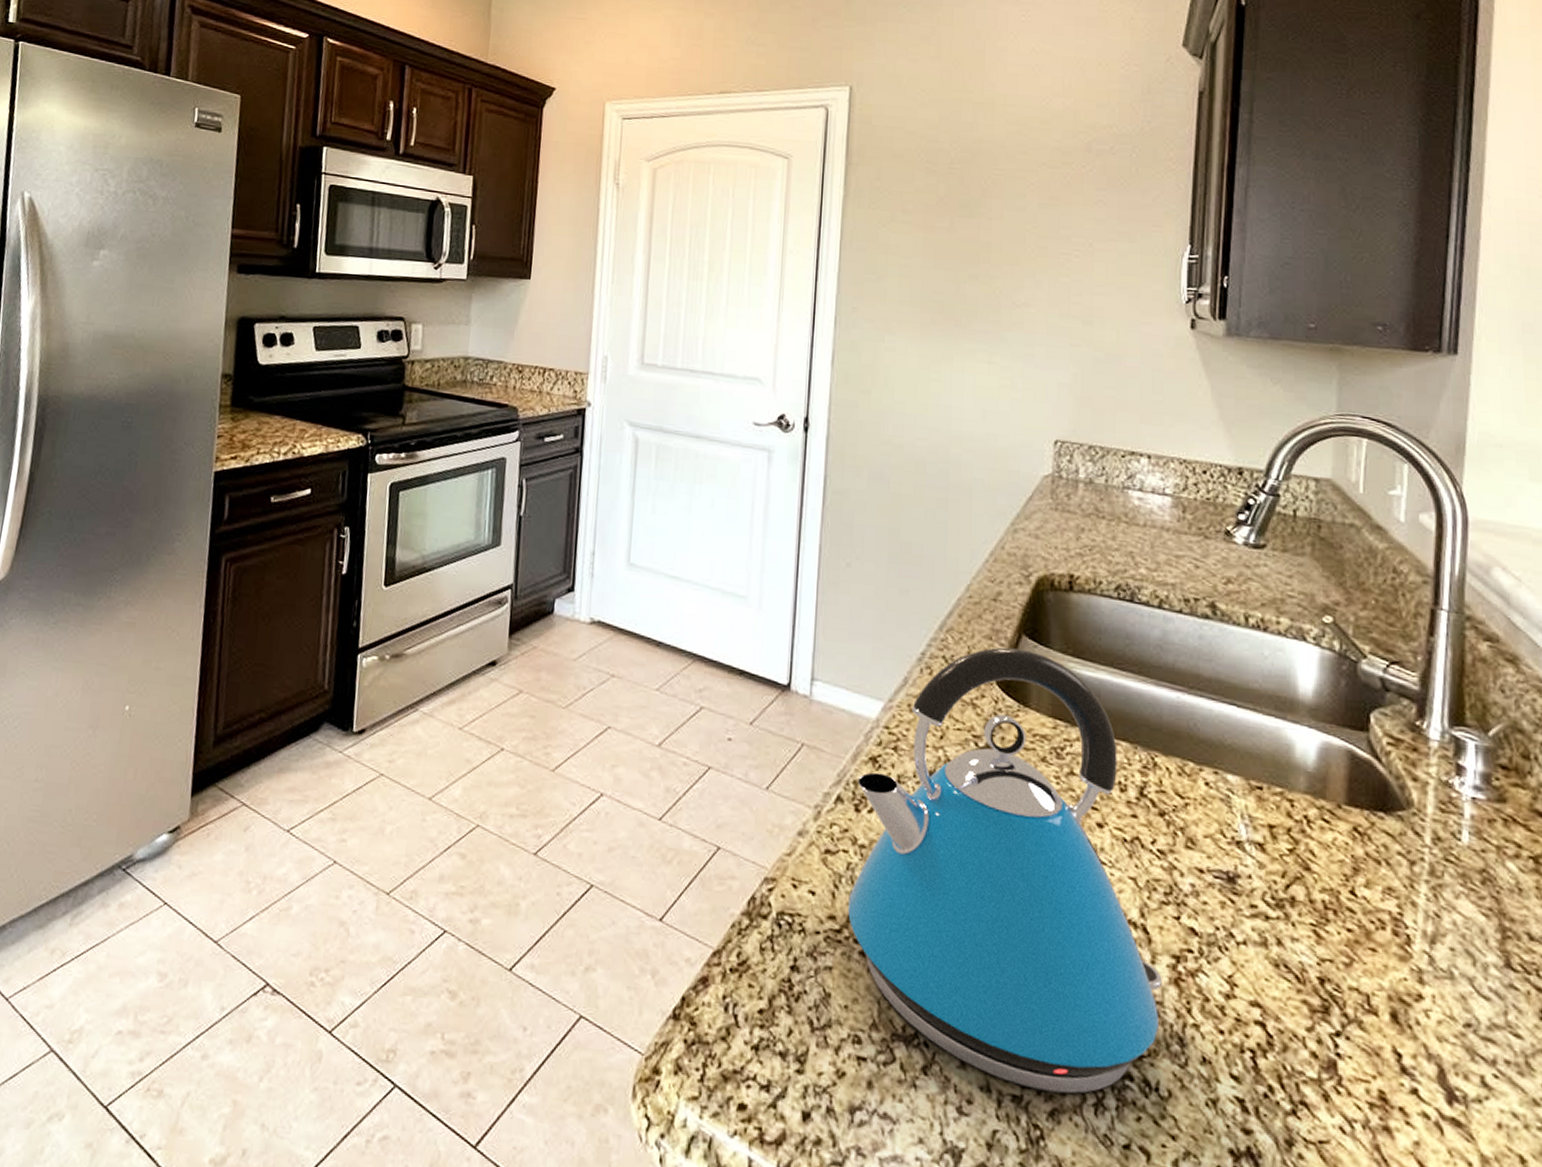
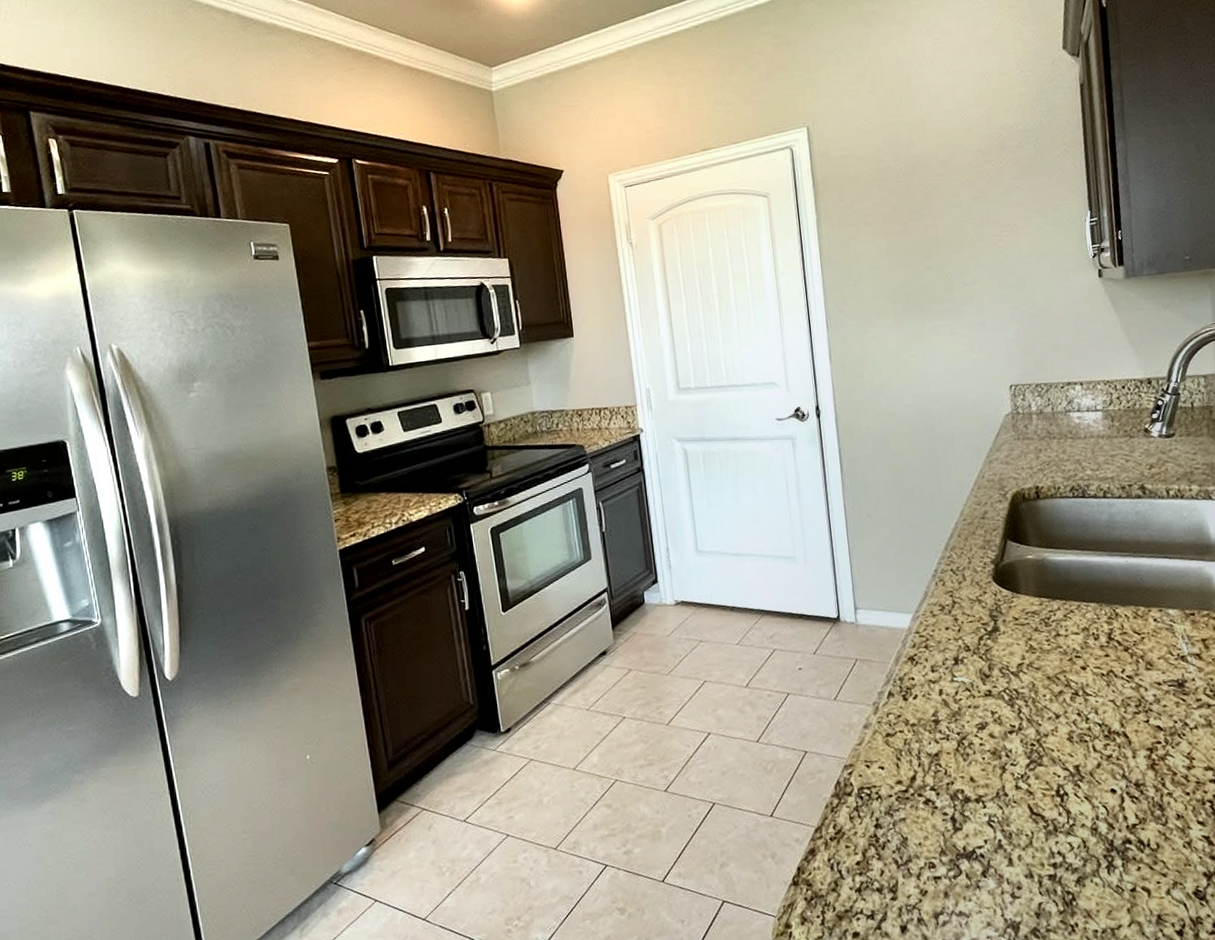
kettle: present [848,647,1162,1094] -> none [901,550,1144,868]

